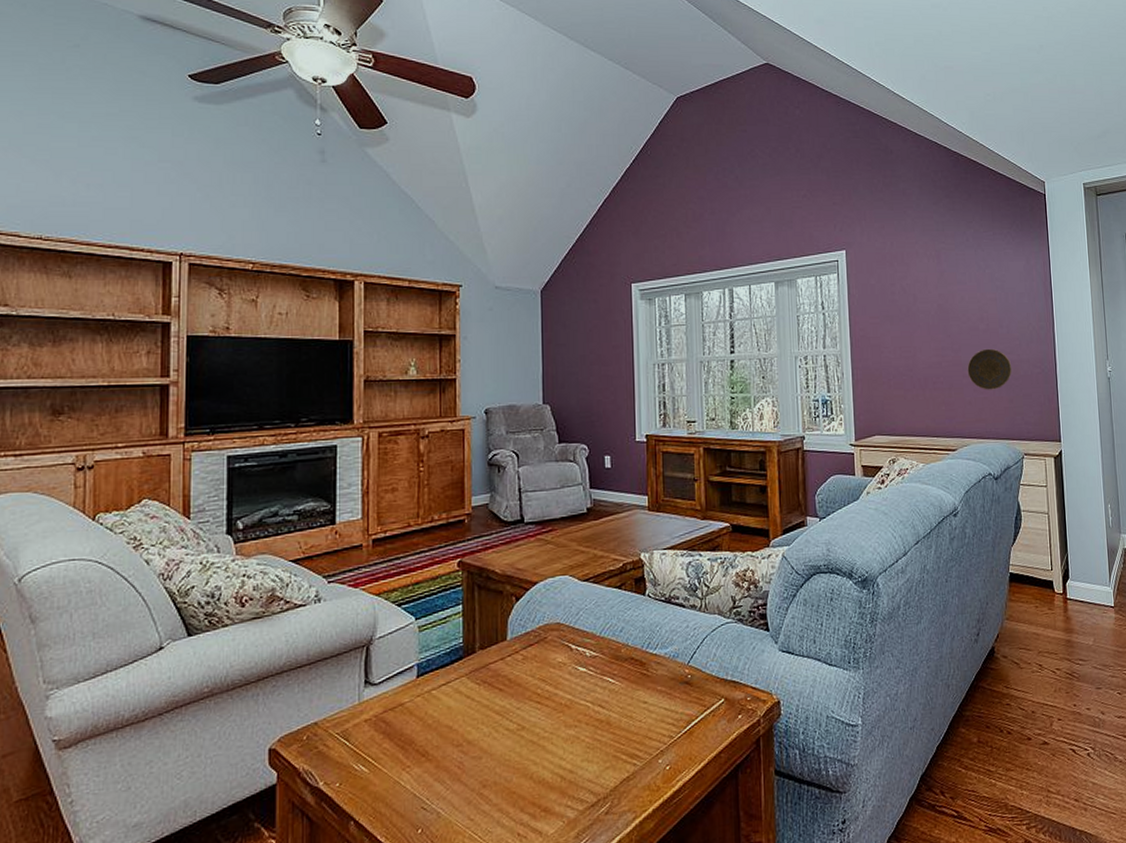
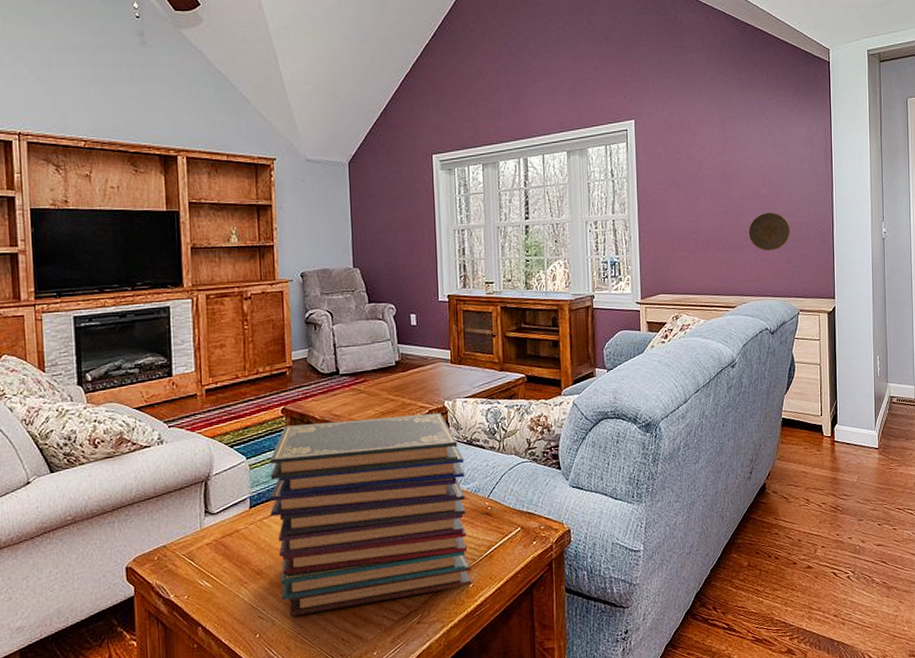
book stack: none [441,566,669,808] -> present [269,413,472,617]

